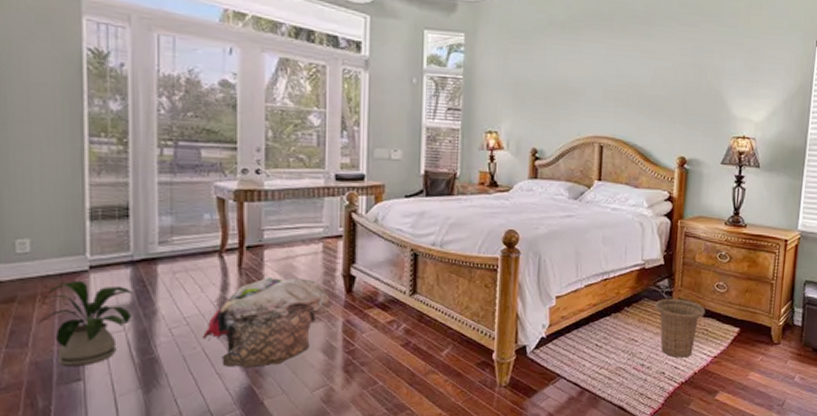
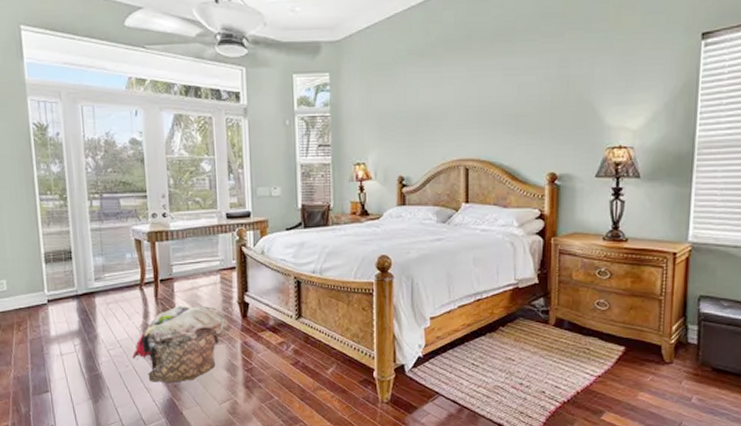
house plant: present [37,280,134,367] -> none [16,311,81,381]
basket: present [654,298,705,358] -> none [531,317,586,377]

